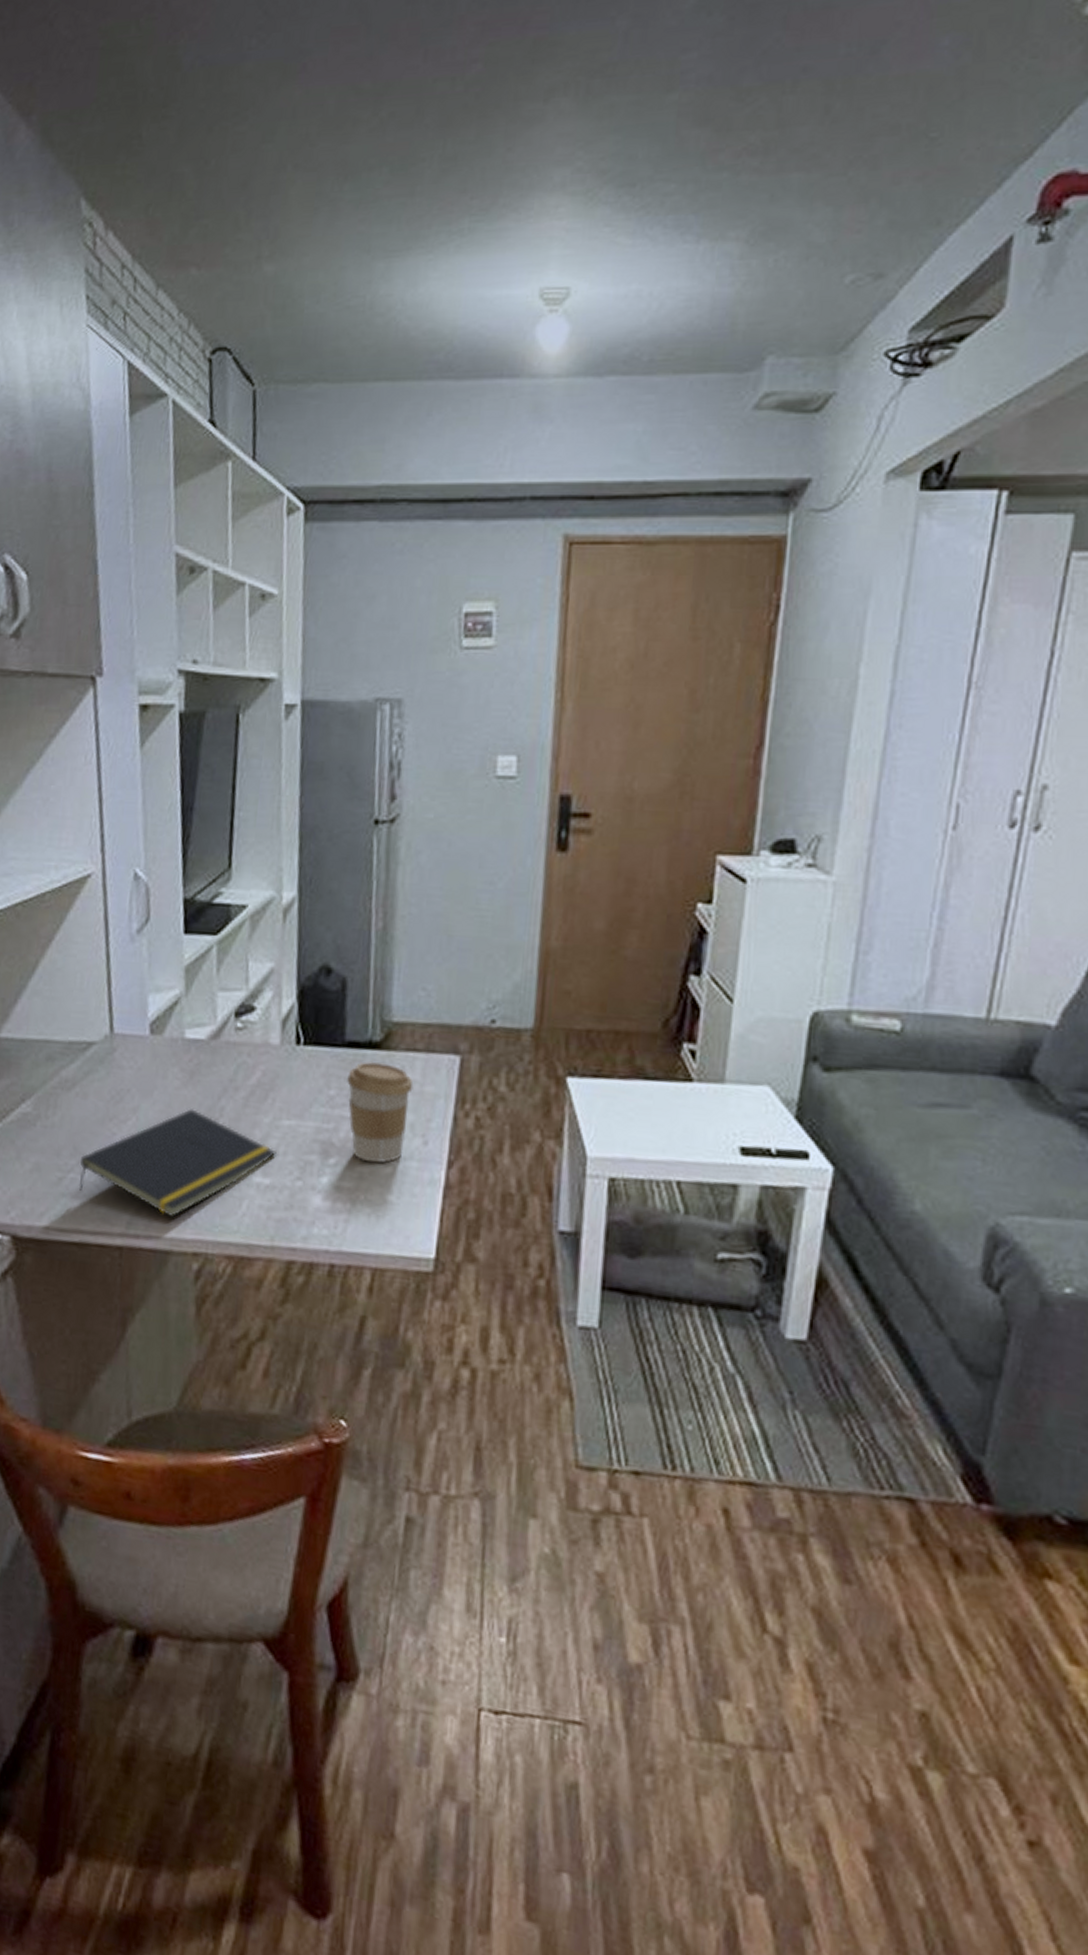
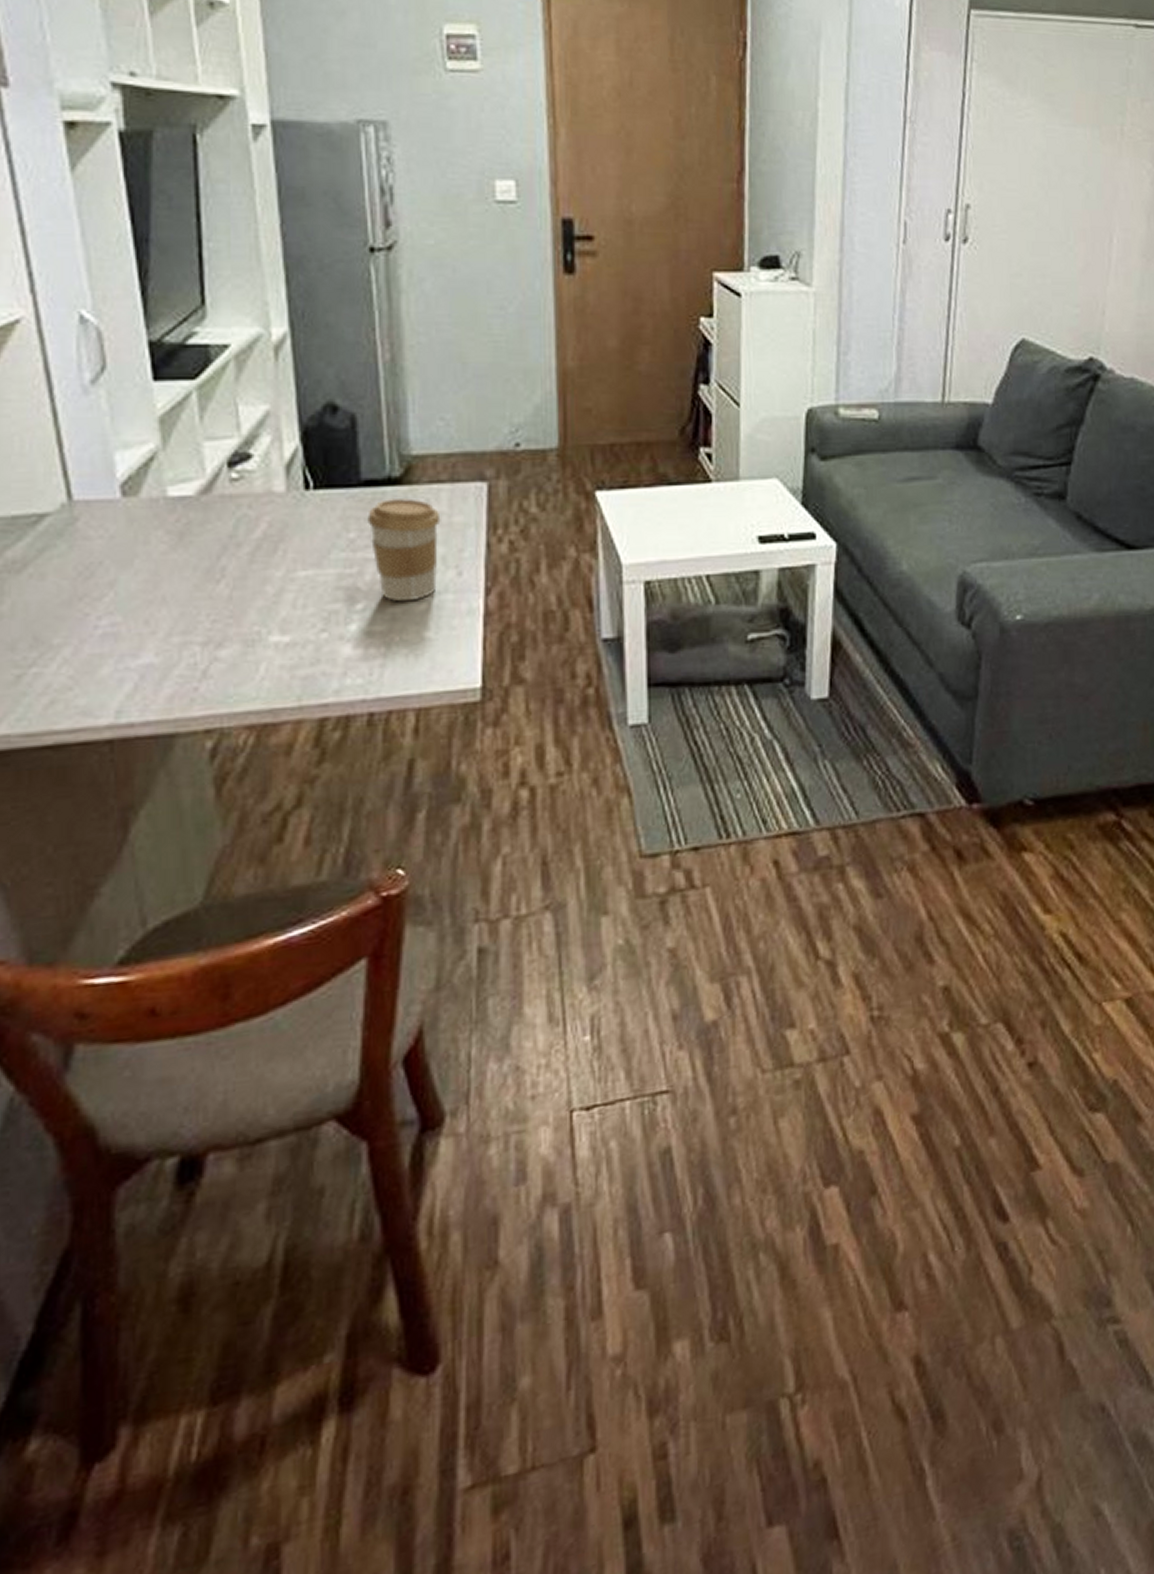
notepad: present [78,1109,277,1218] -> none [45,573,294,697]

